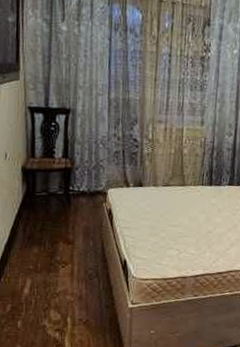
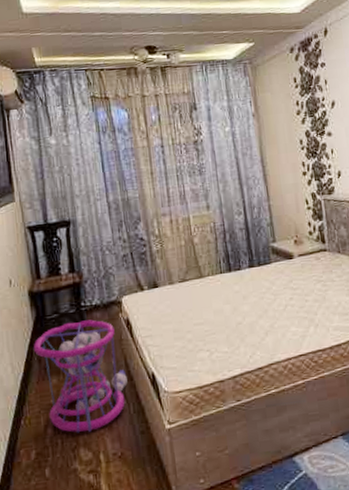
laundry basket: none [20,202,102,299] -> present [33,319,128,433]

